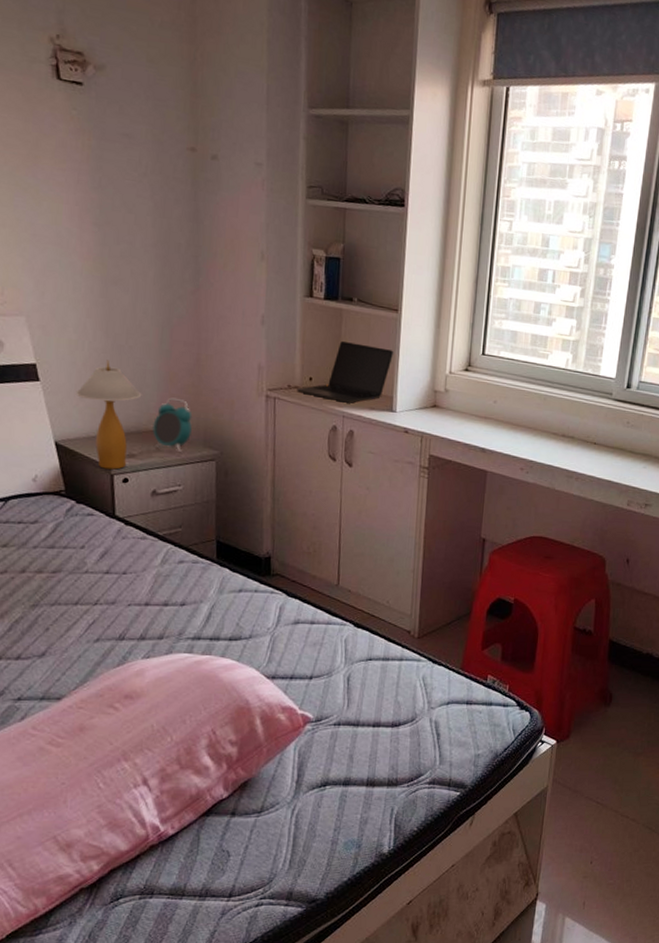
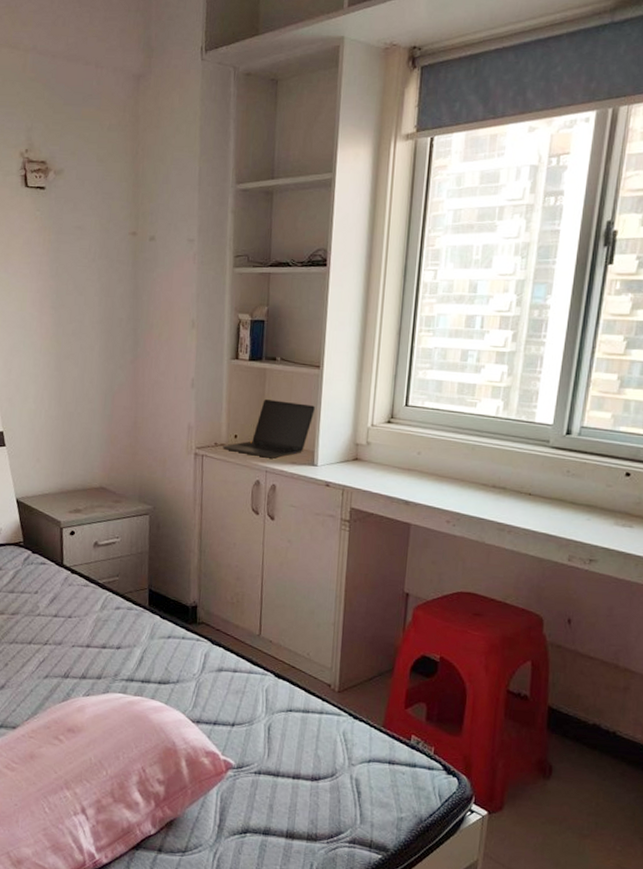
table lamp: present [75,359,142,470] -> none [33,425,88,523]
alarm clock: present [152,397,193,453] -> none [96,457,130,508]

